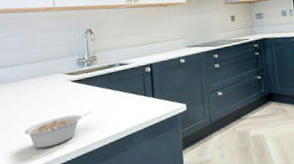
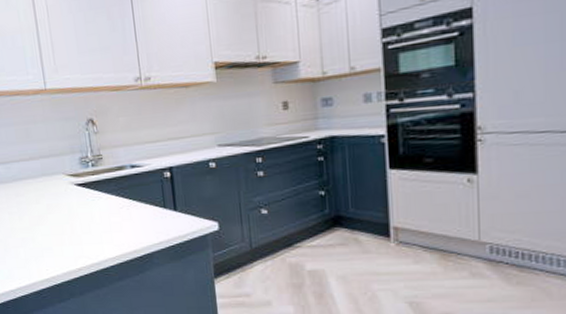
legume: present [24,111,92,149] -> none [30,222,102,260]

